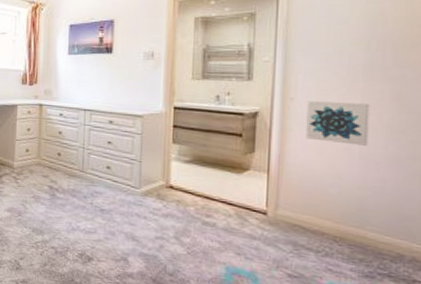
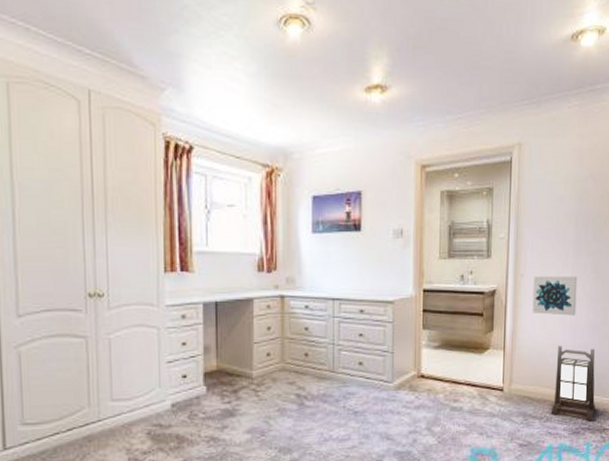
lantern: none [331,175,400,268] -> present [550,345,596,422]

